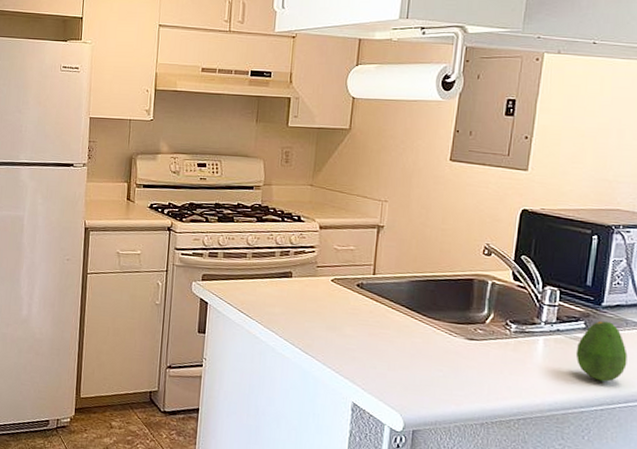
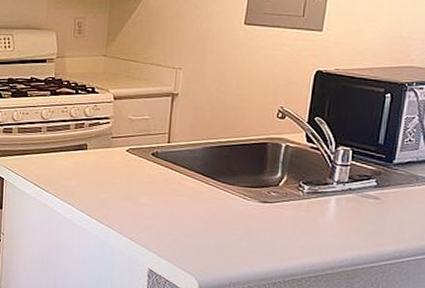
fruit: present [575,320,628,382] -> none [366,178,417,237]

